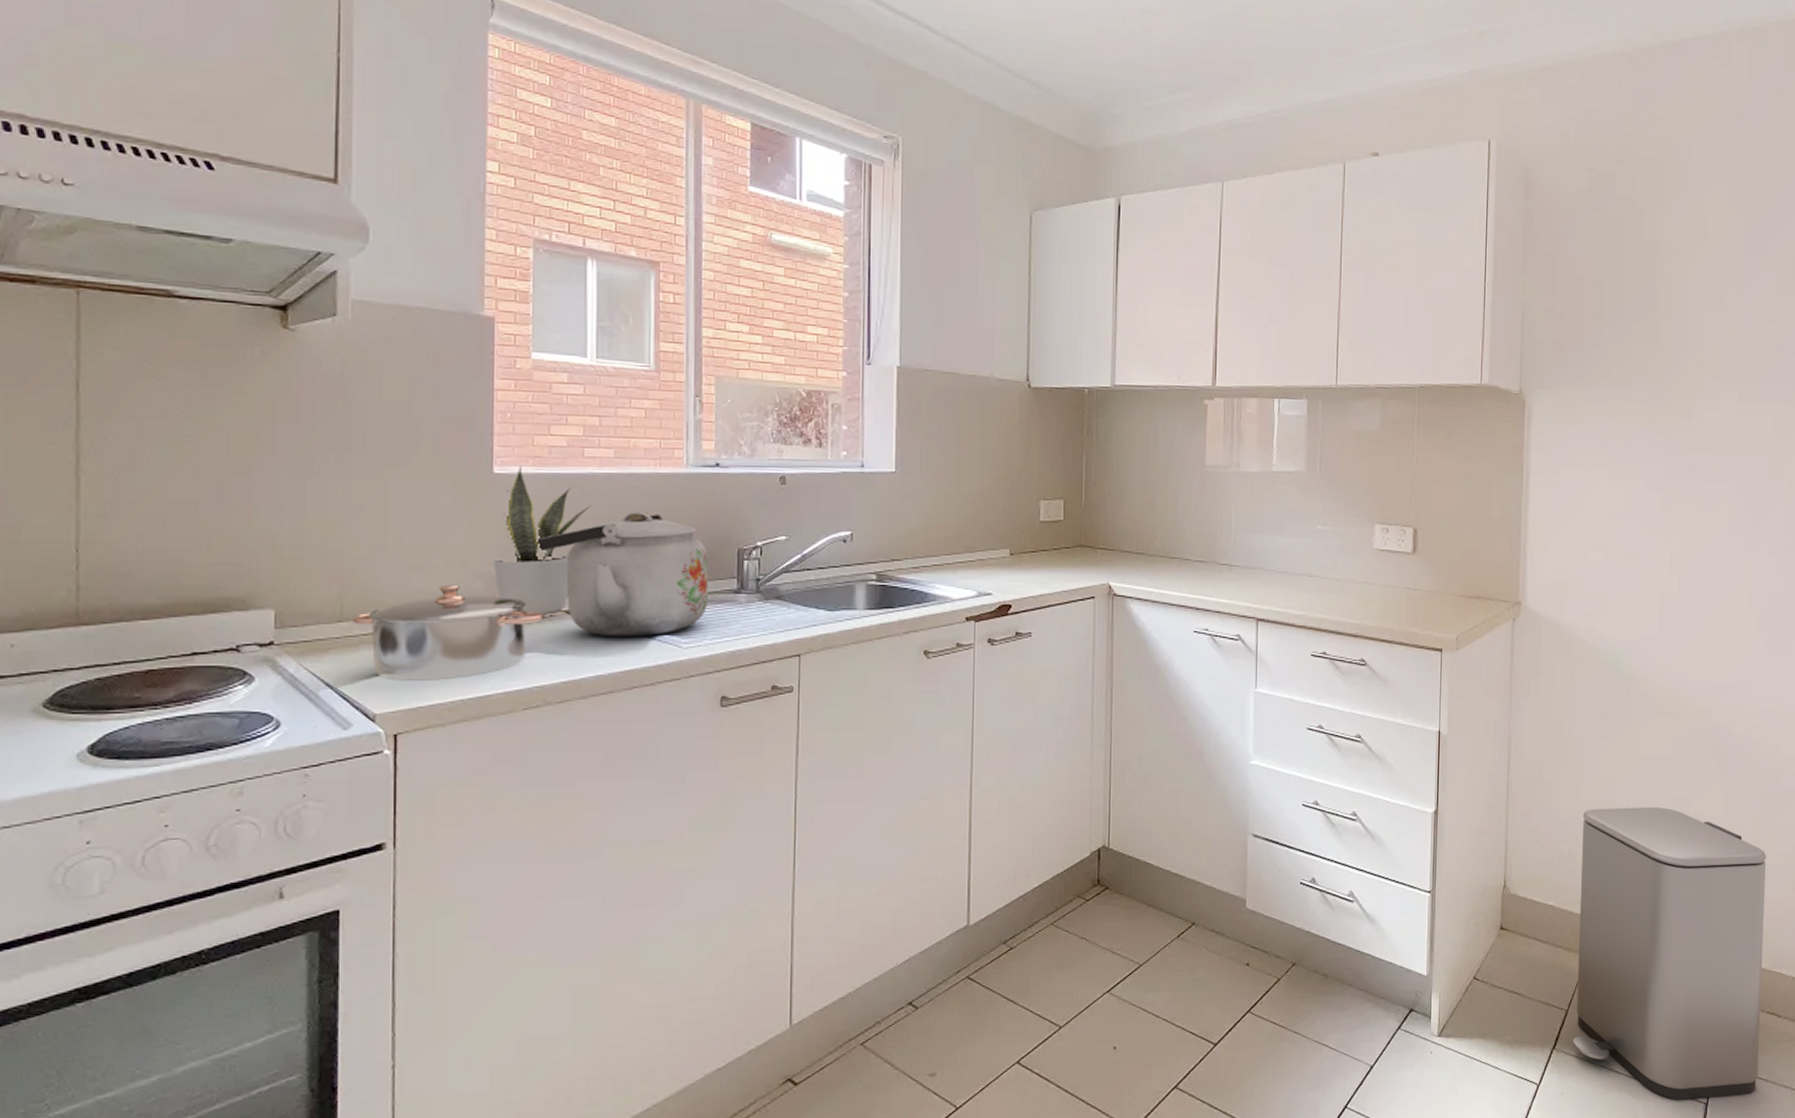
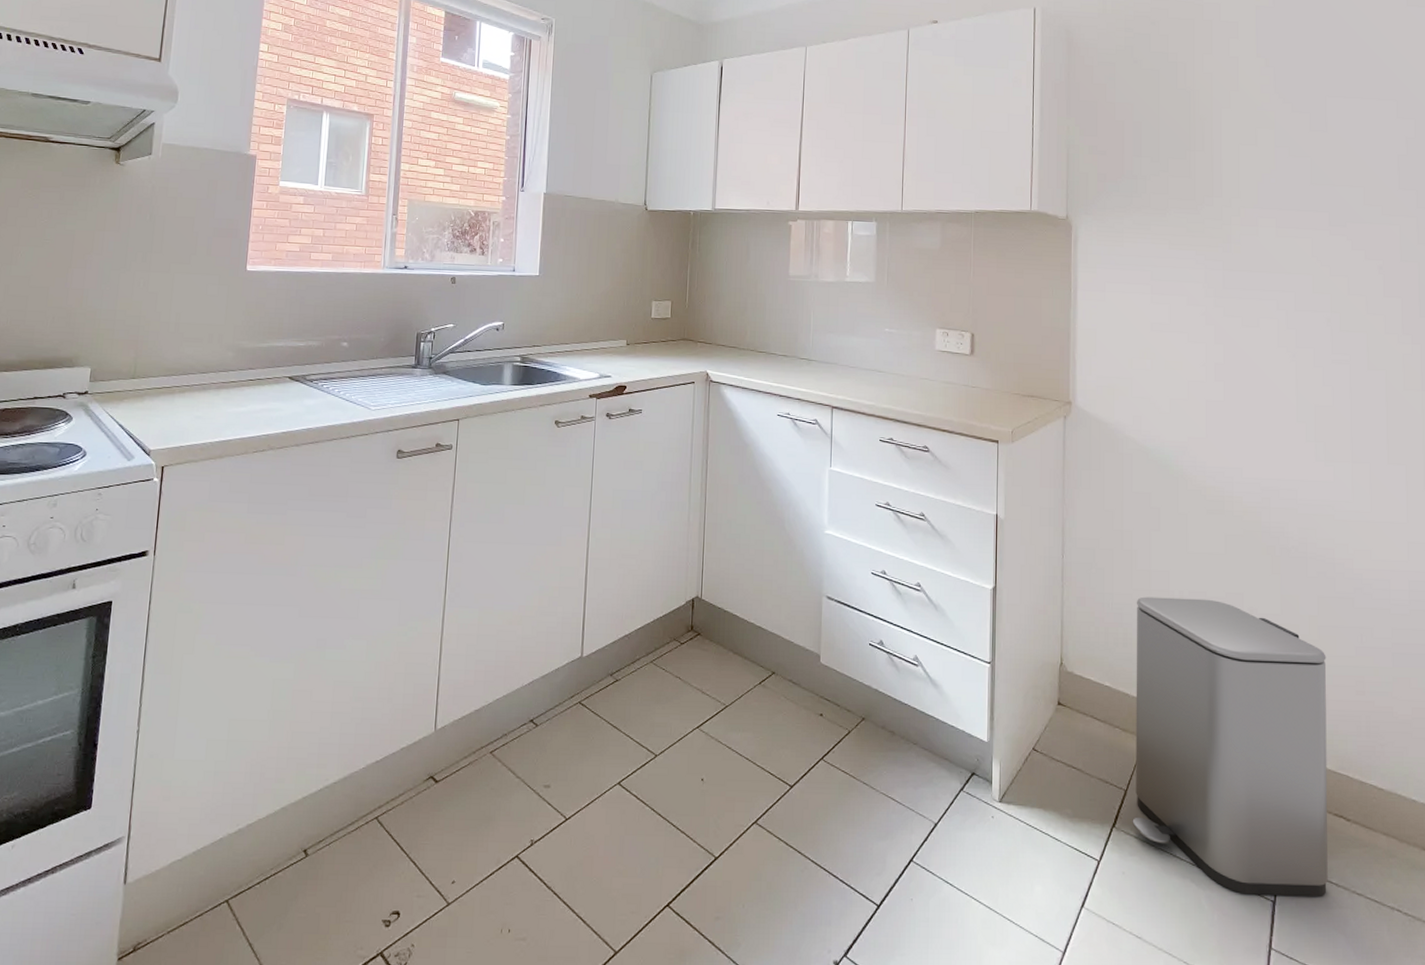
cooking pot: present [351,584,546,682] -> none [141,353,275,427]
potted plant: present [490,465,592,615] -> none [239,265,314,380]
kettle: present [538,511,709,637] -> none [273,301,395,400]

